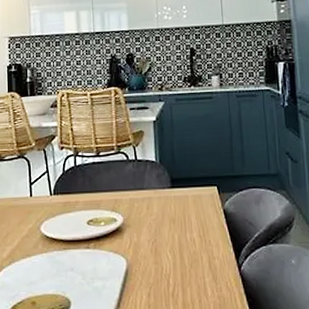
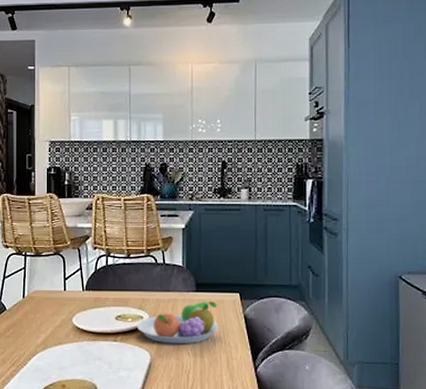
fruit bowl: none [110,197,198,247] -> present [136,301,219,344]

